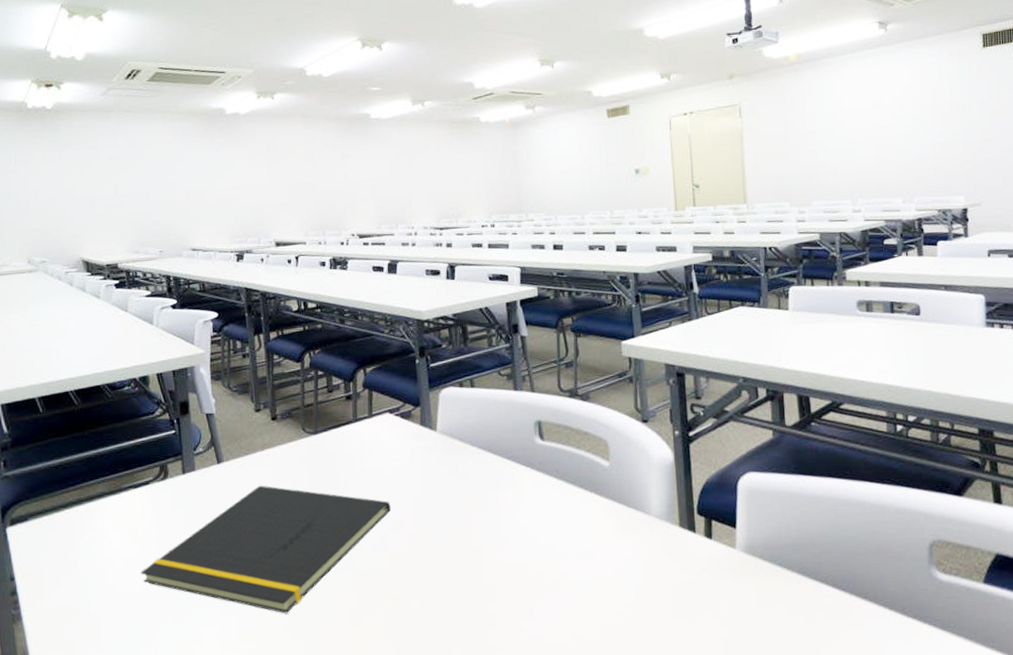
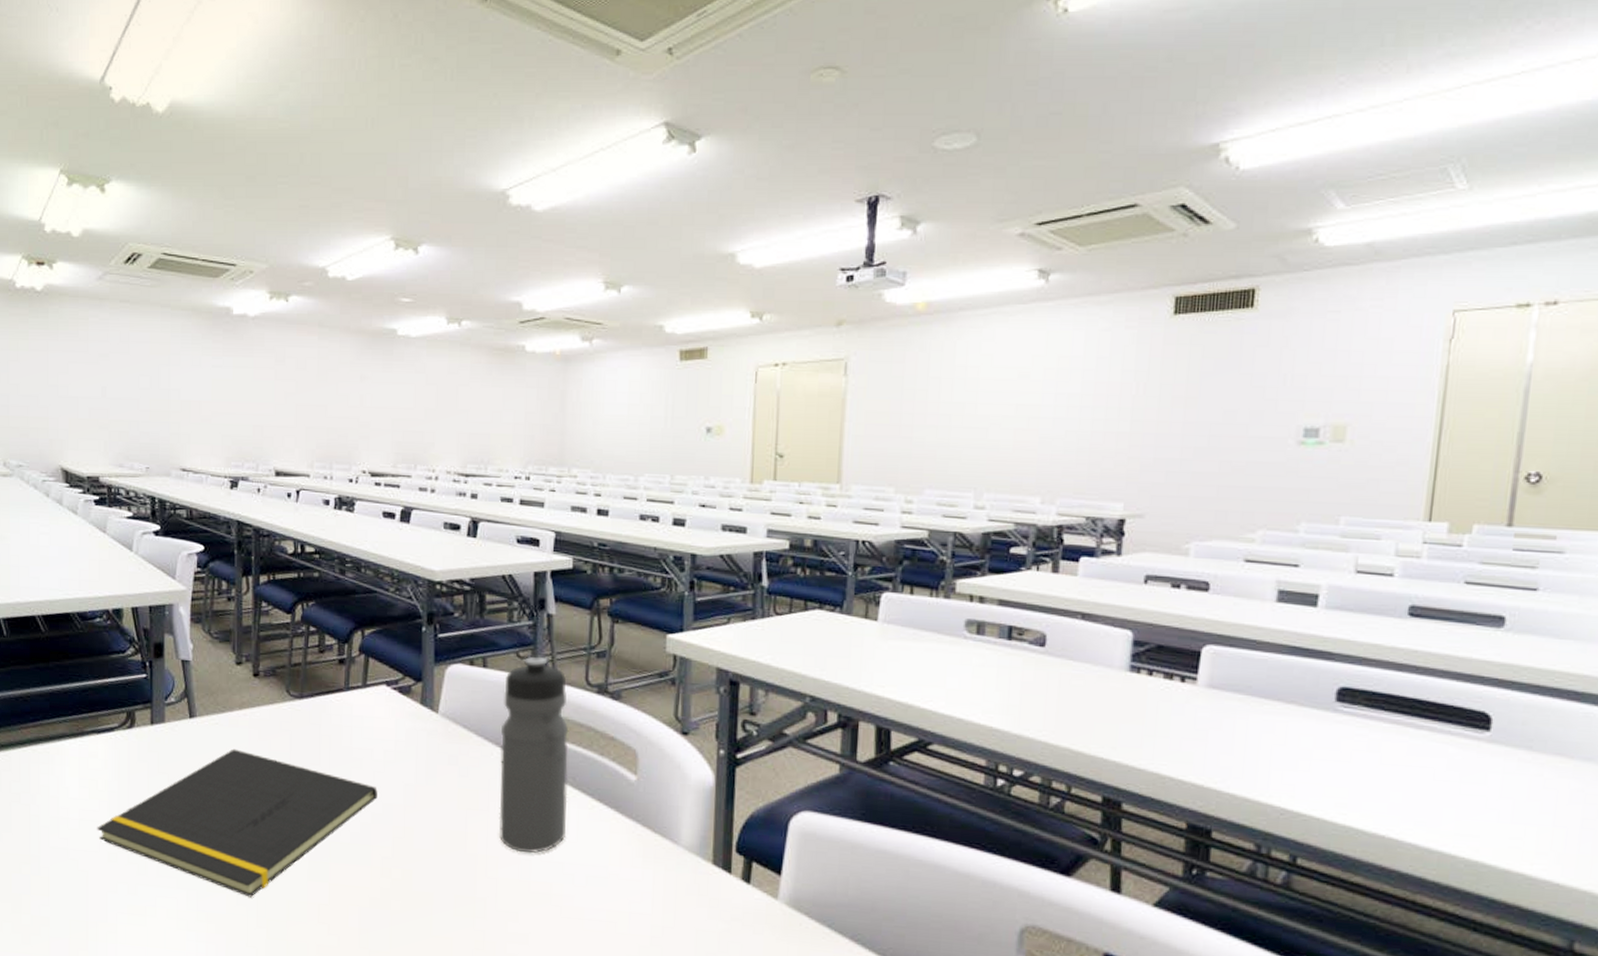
water bottle: none [491,372,555,541] -> present [499,656,568,854]

